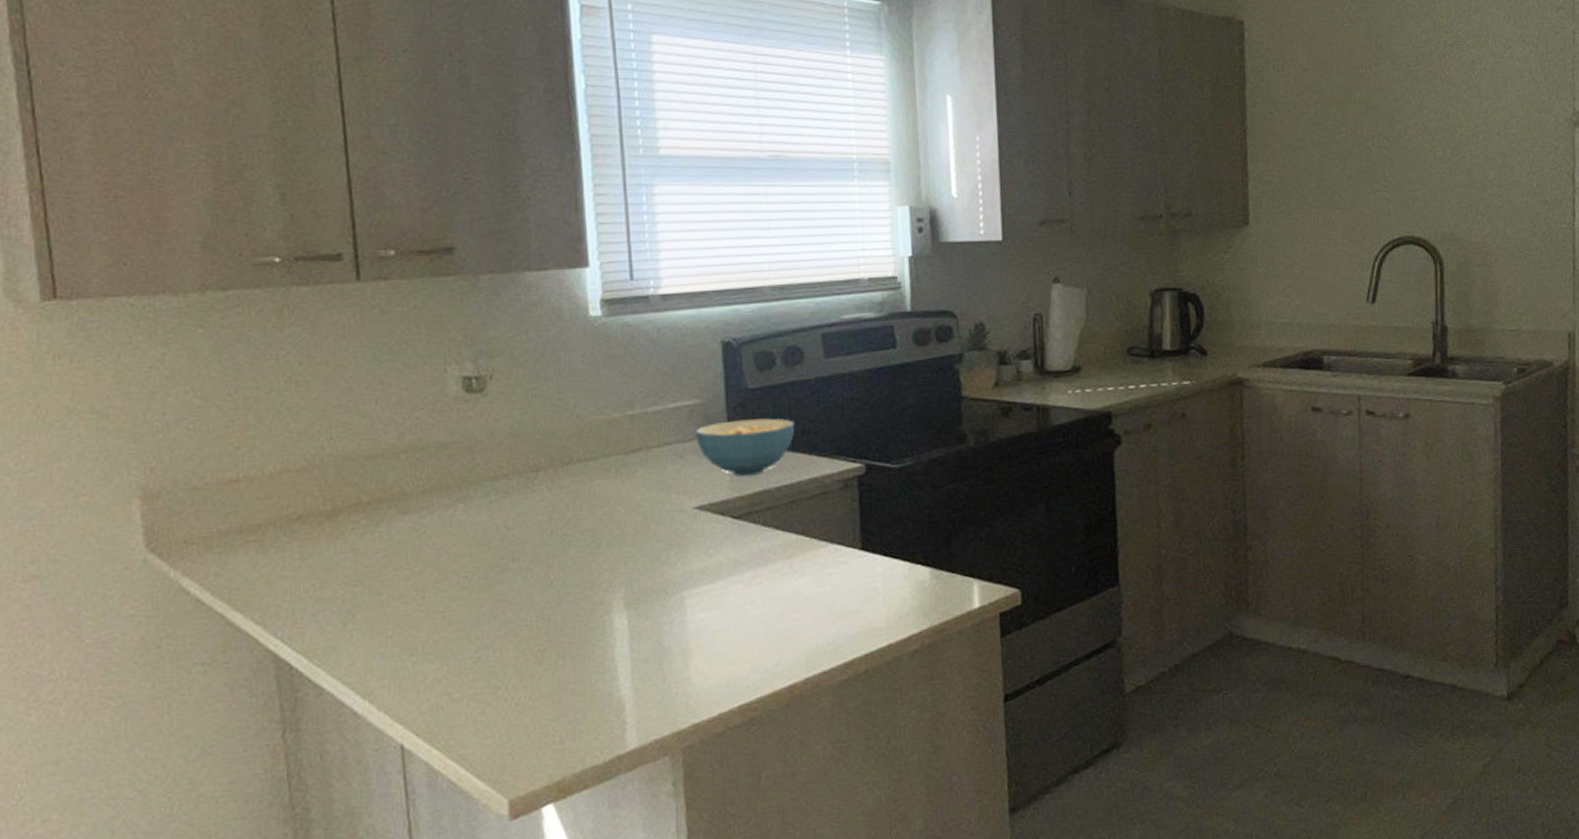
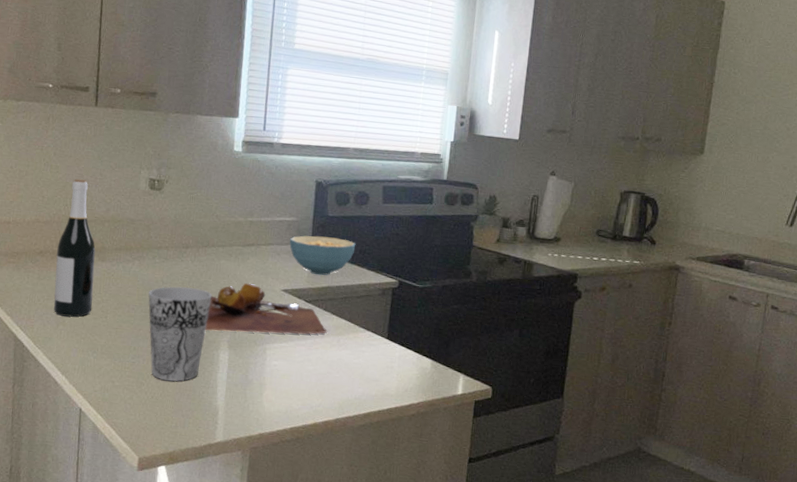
wine bottle: none [326,394,398,610] -> present [53,178,96,317]
cup: none [487,528,588,676] -> present [148,286,212,381]
cutting board: none [584,507,772,588] -> present [205,283,327,335]

